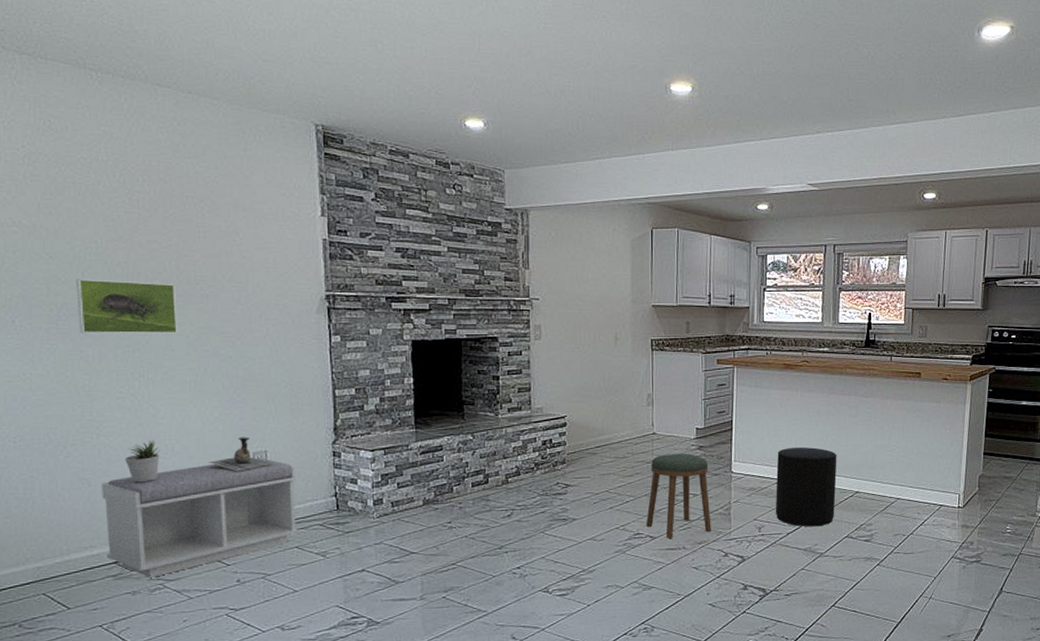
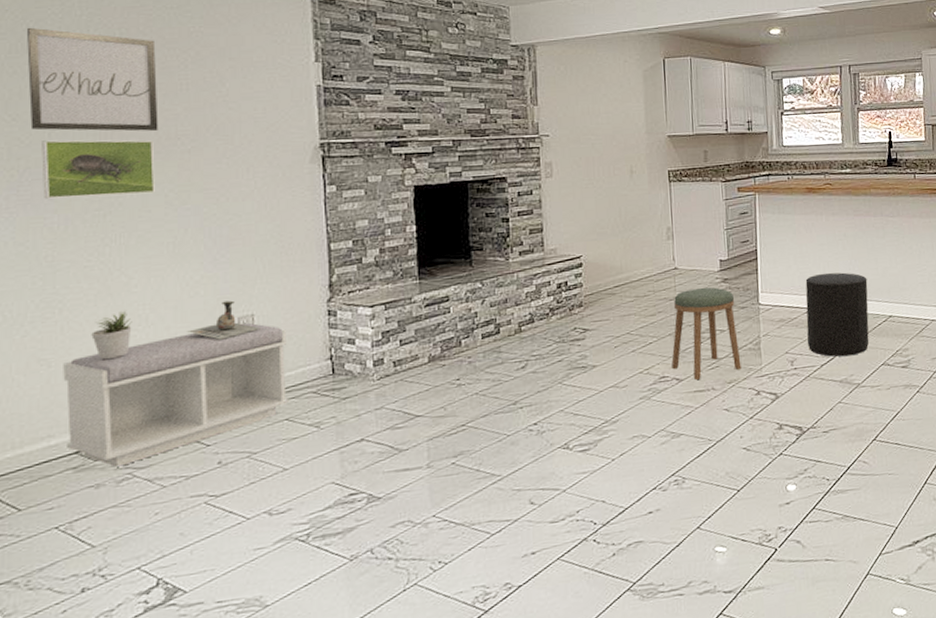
wall art: none [58,170,179,275] -> present [26,27,158,132]

